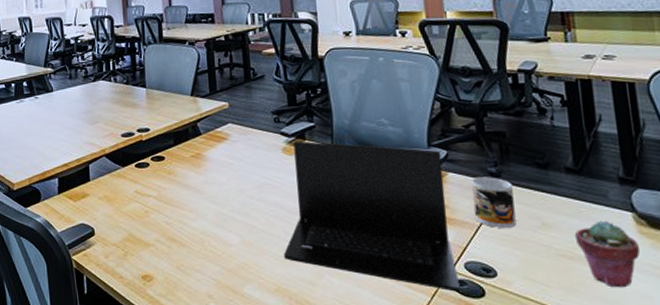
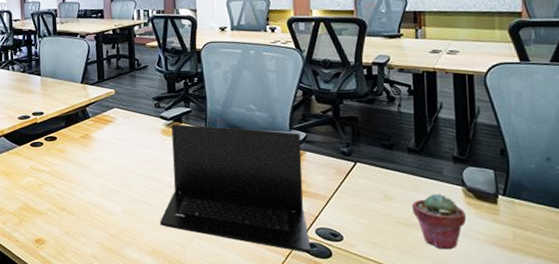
mug: present [471,177,517,229] -> none [325,156,362,200]

